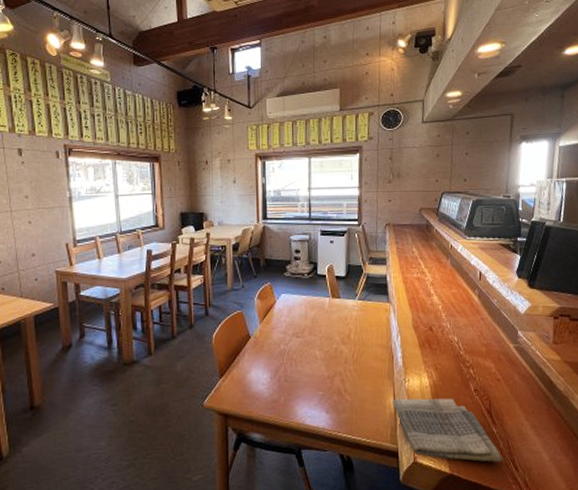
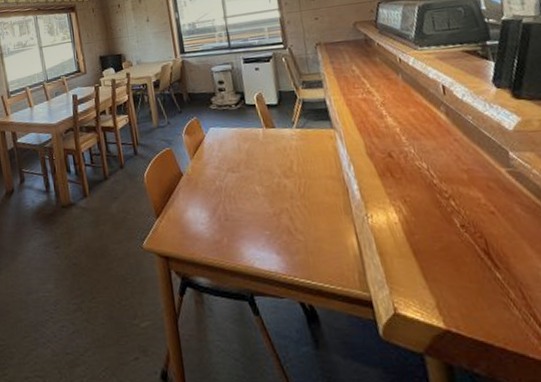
dish towel: present [391,398,502,463] -> none [354,236,517,318]

